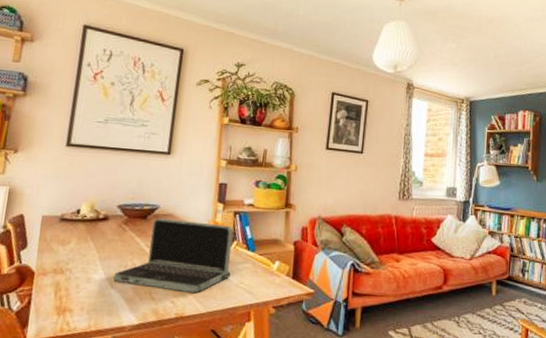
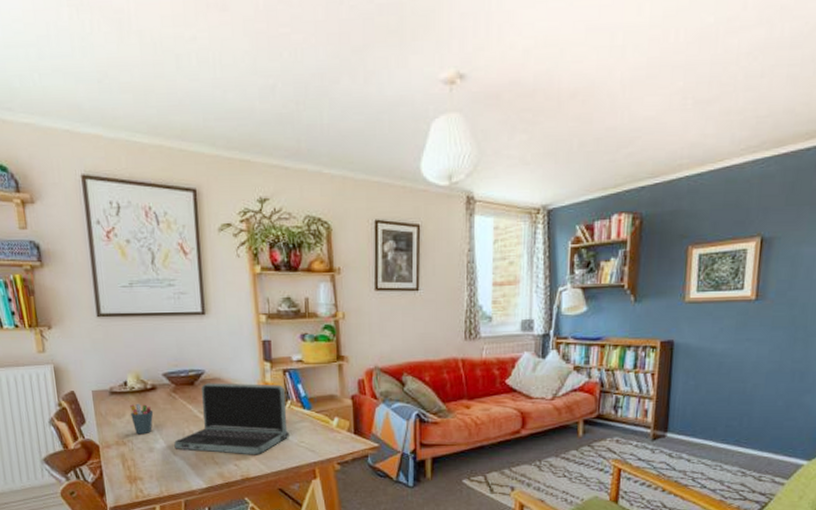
pen holder: none [76,232,100,264] -> present [130,403,154,435]

